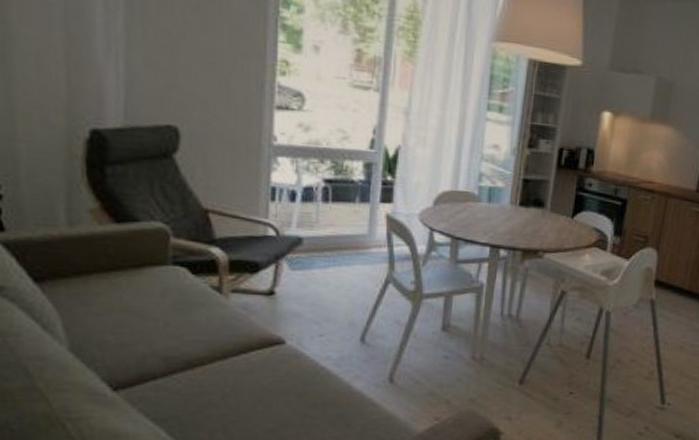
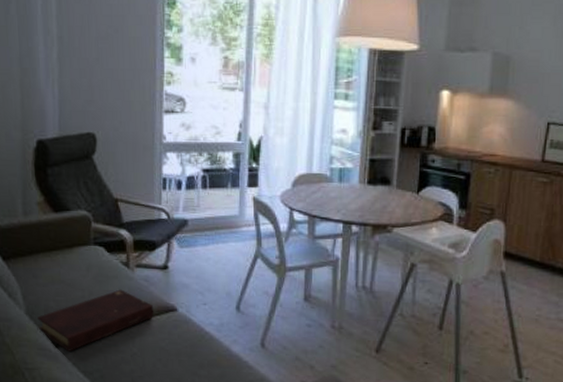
book: none [86,319,254,395] -> present [37,289,154,351]

